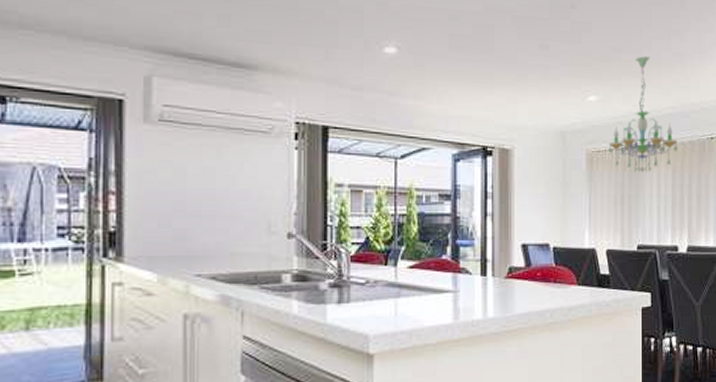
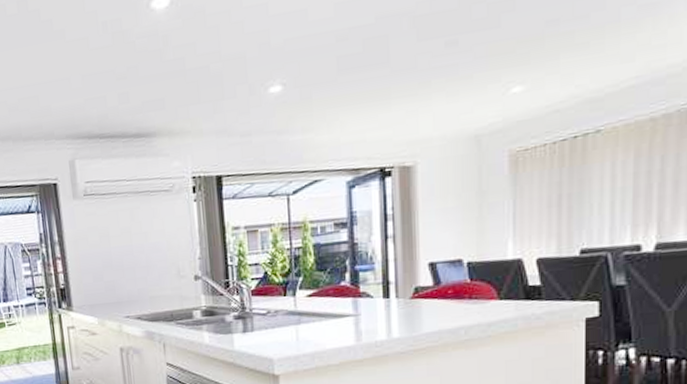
chandelier: present [608,56,677,172] -> none [540,19,644,166]

